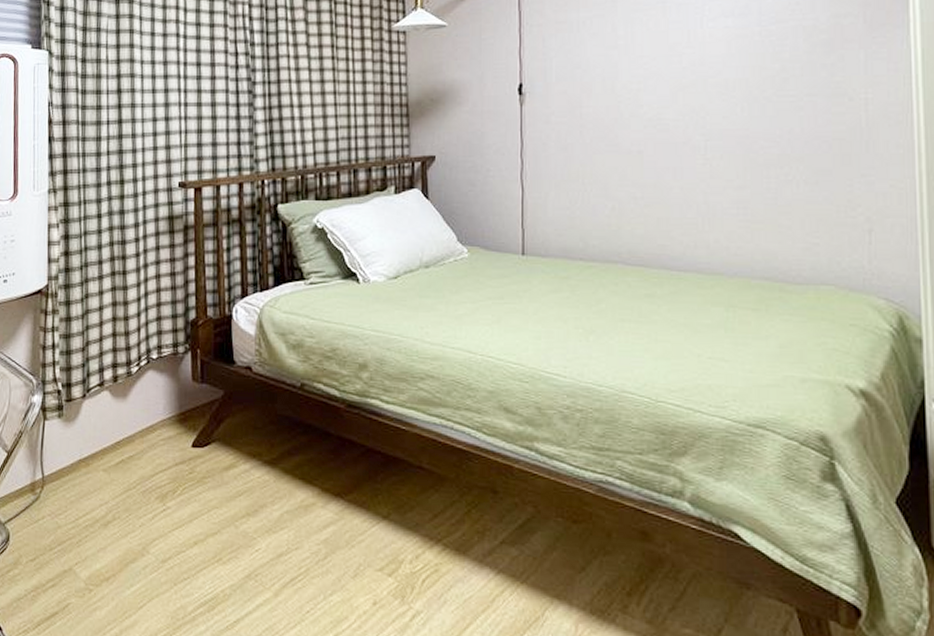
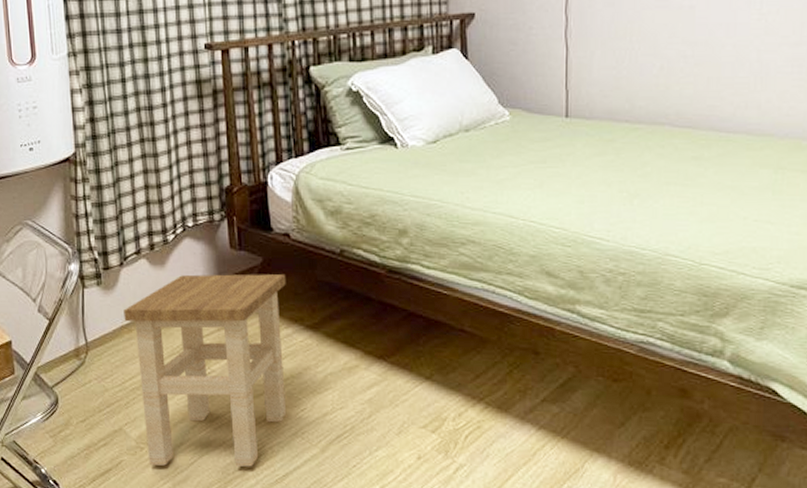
stool: none [82,407,246,612] -> present [123,273,287,467]

